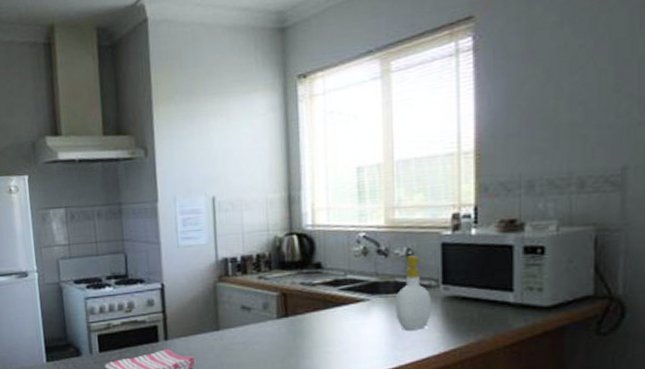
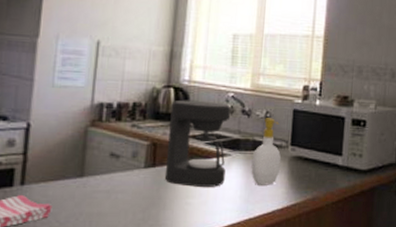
coffee maker: none [296,244,366,335] -> present [164,99,232,187]

